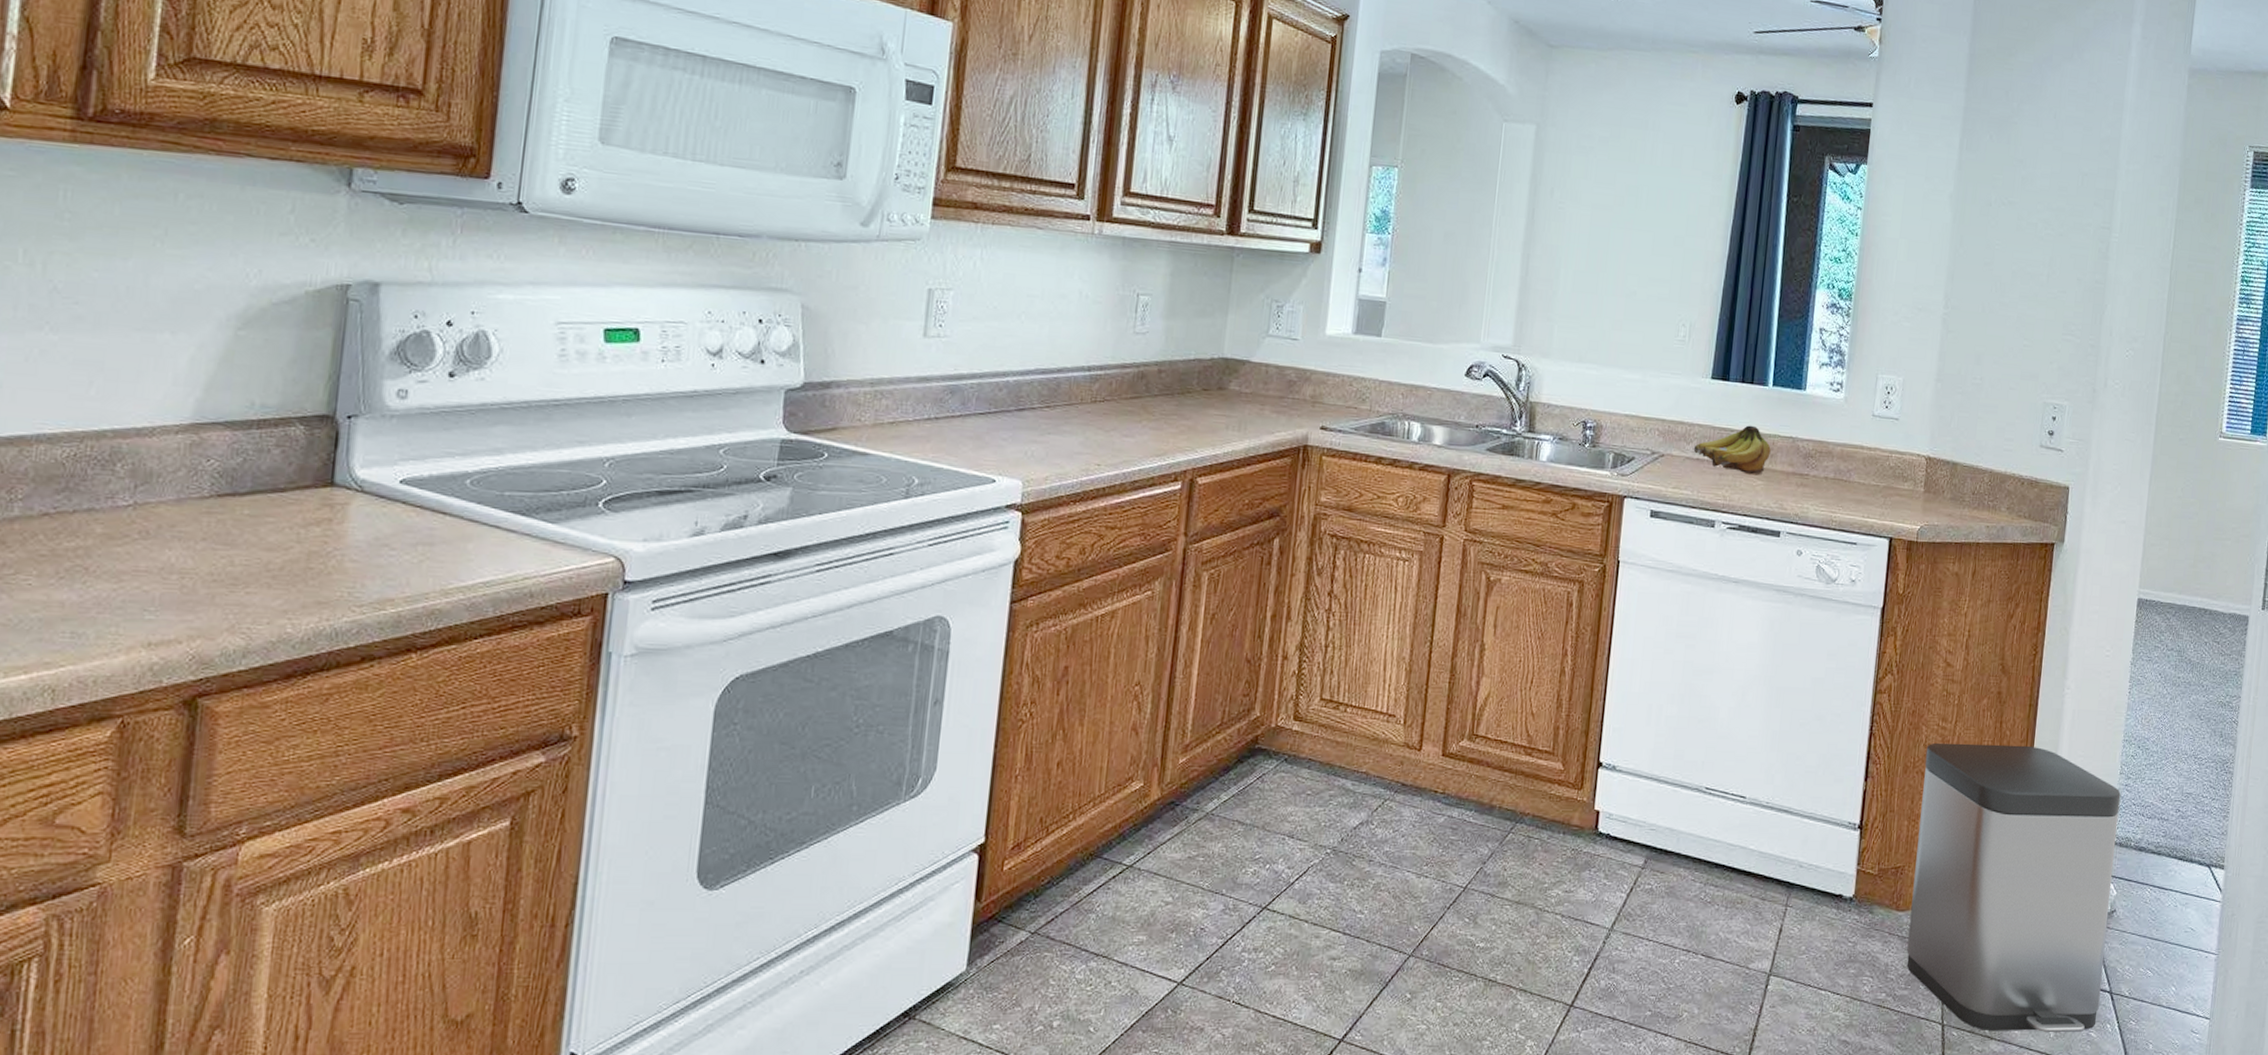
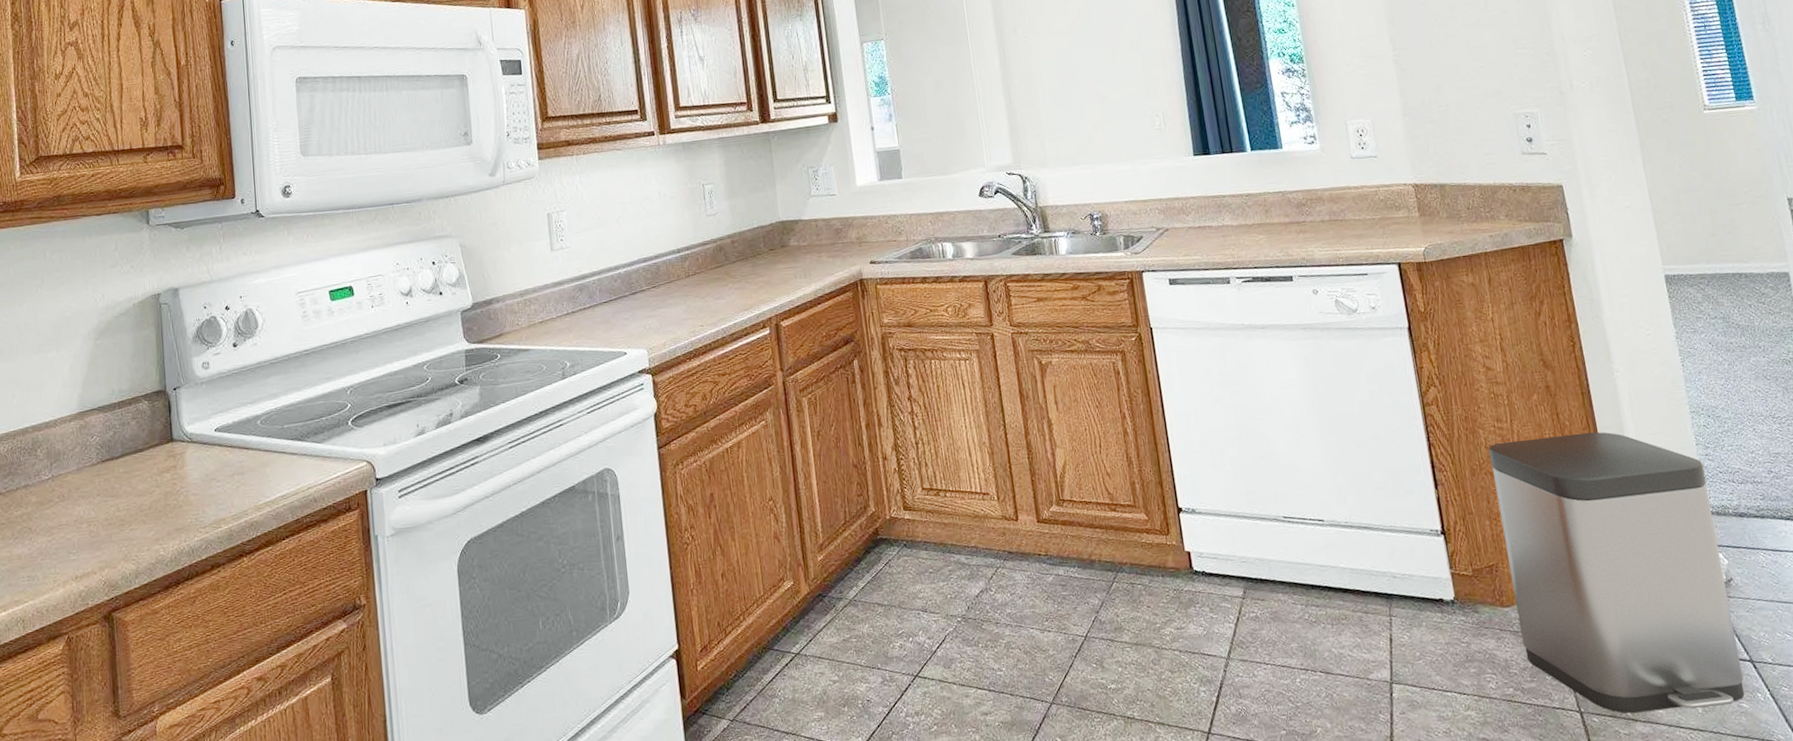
fruit: present [1693,425,1771,476] -> none [1193,188,1265,232]

